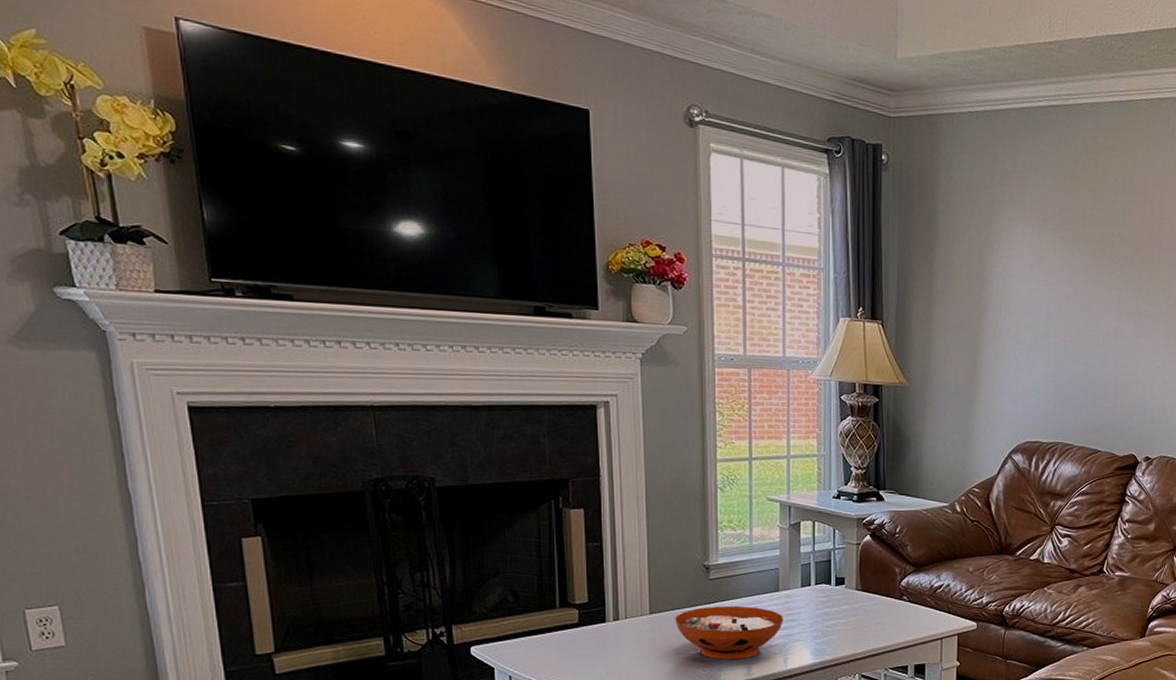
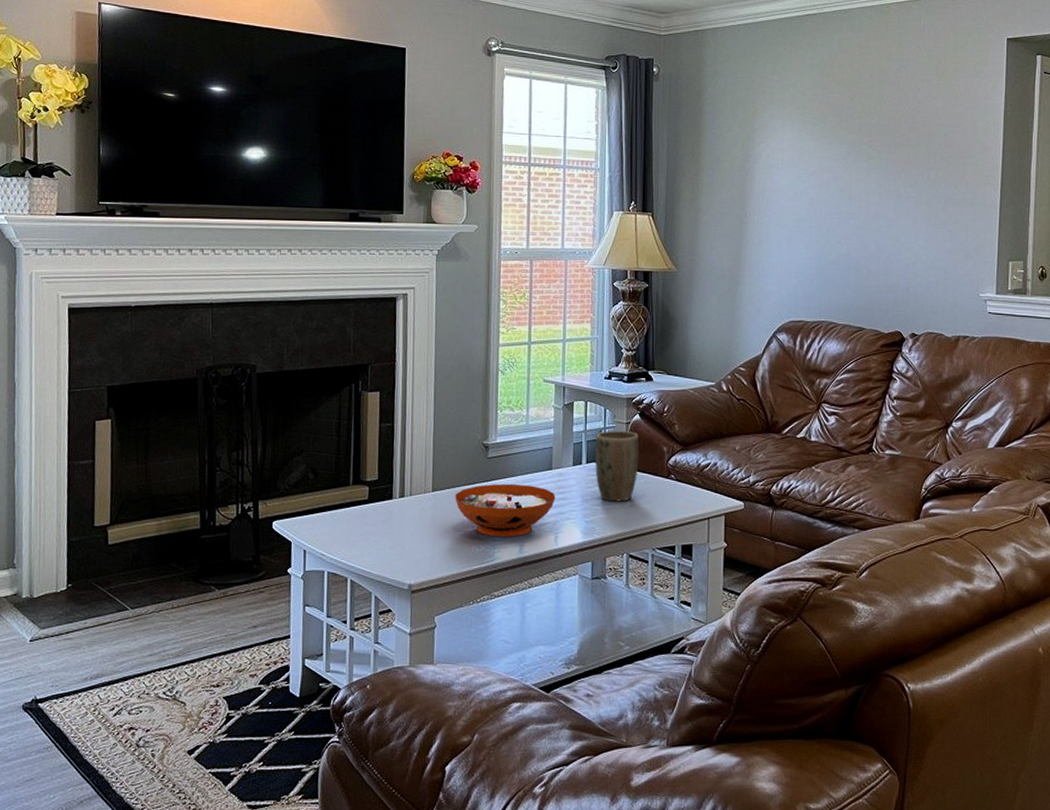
plant pot: none [825,551,871,623] -> present [595,430,639,502]

